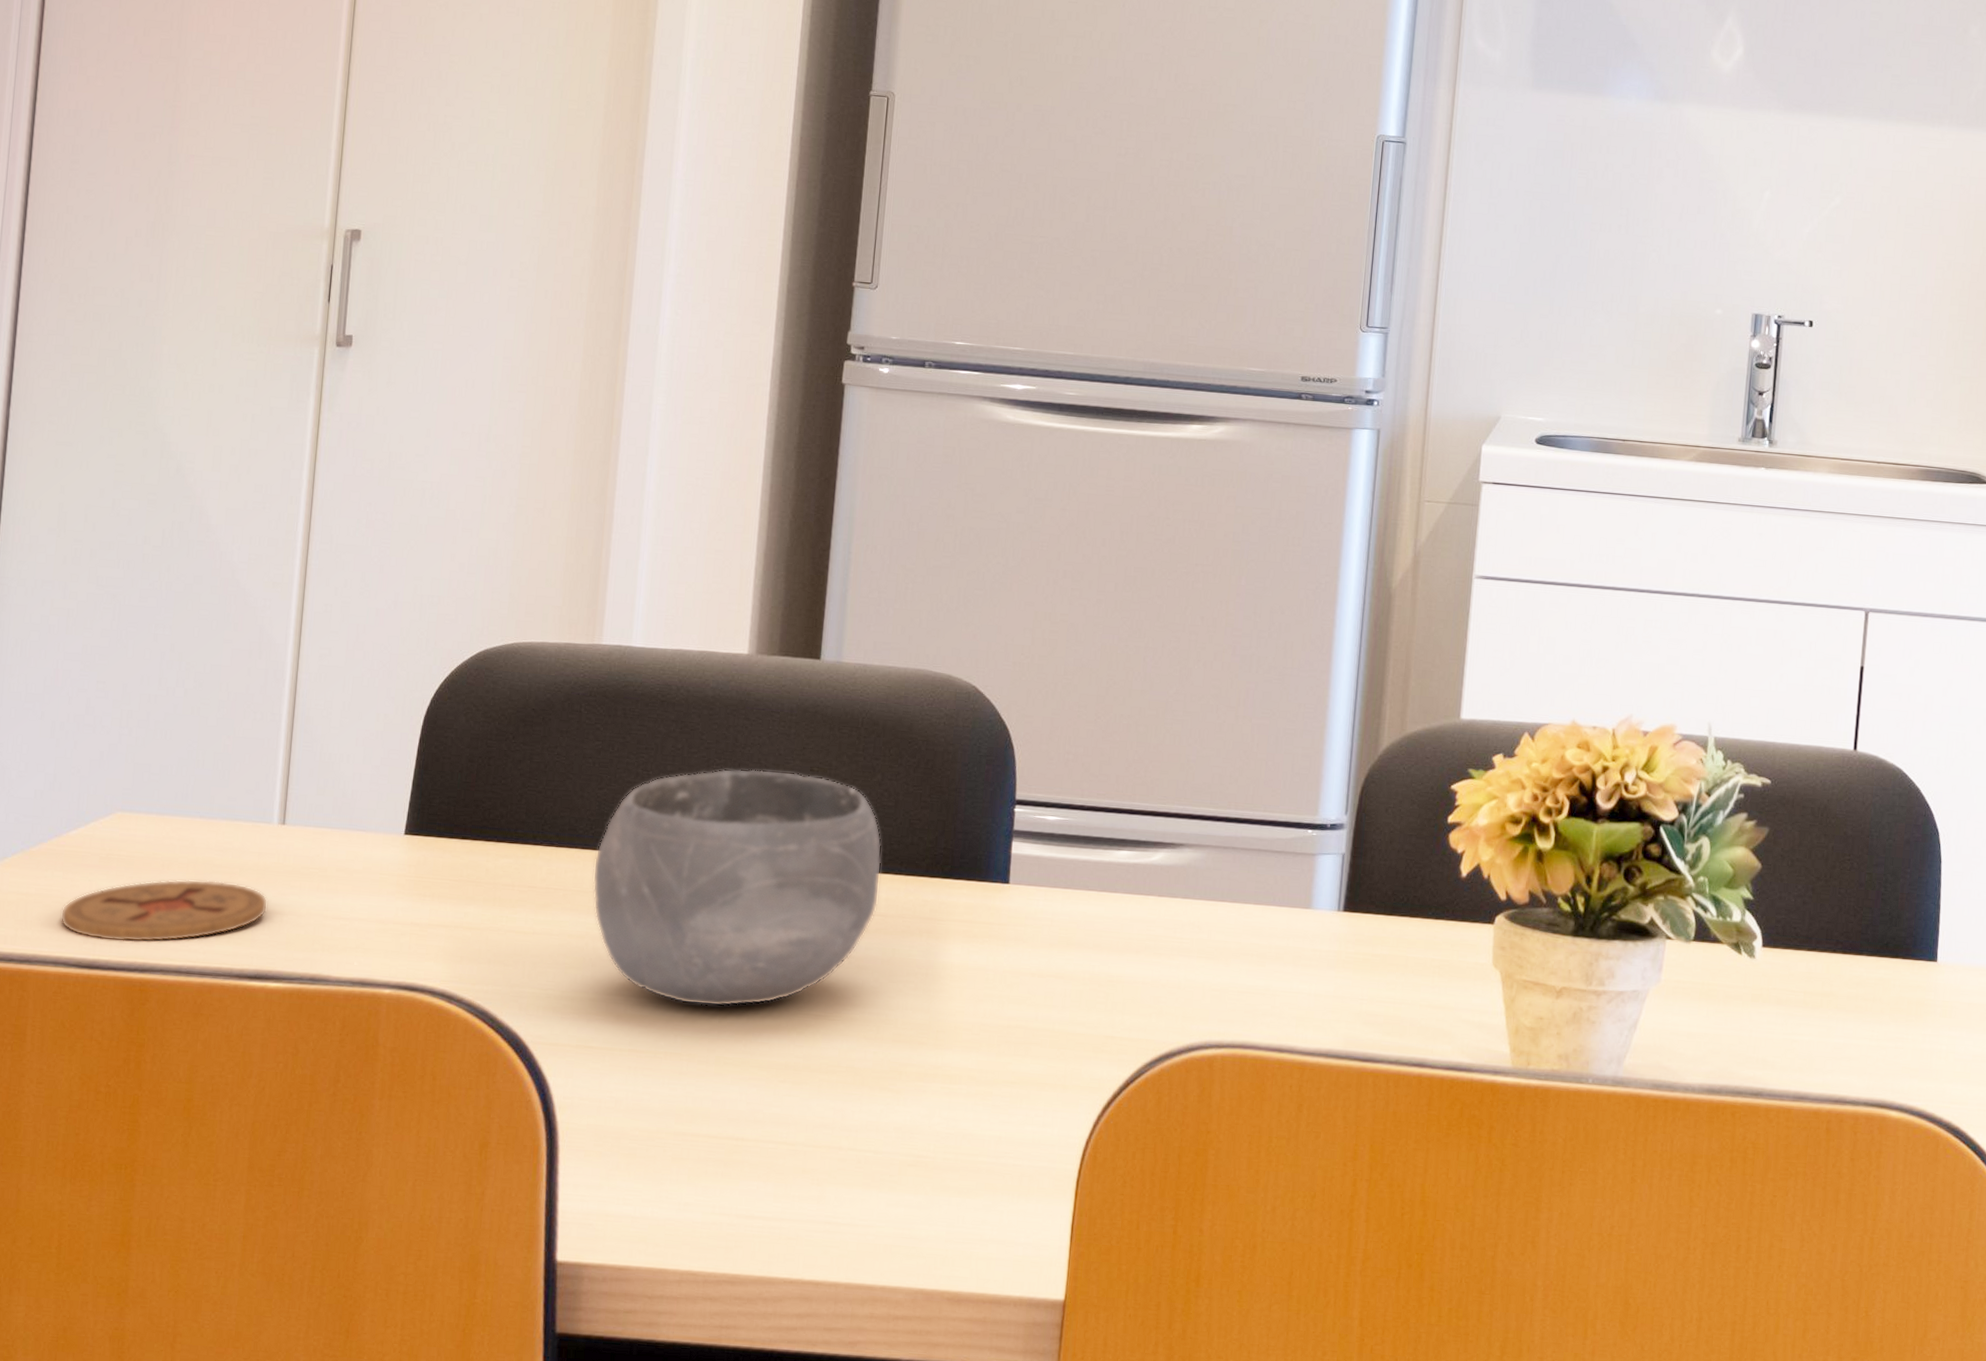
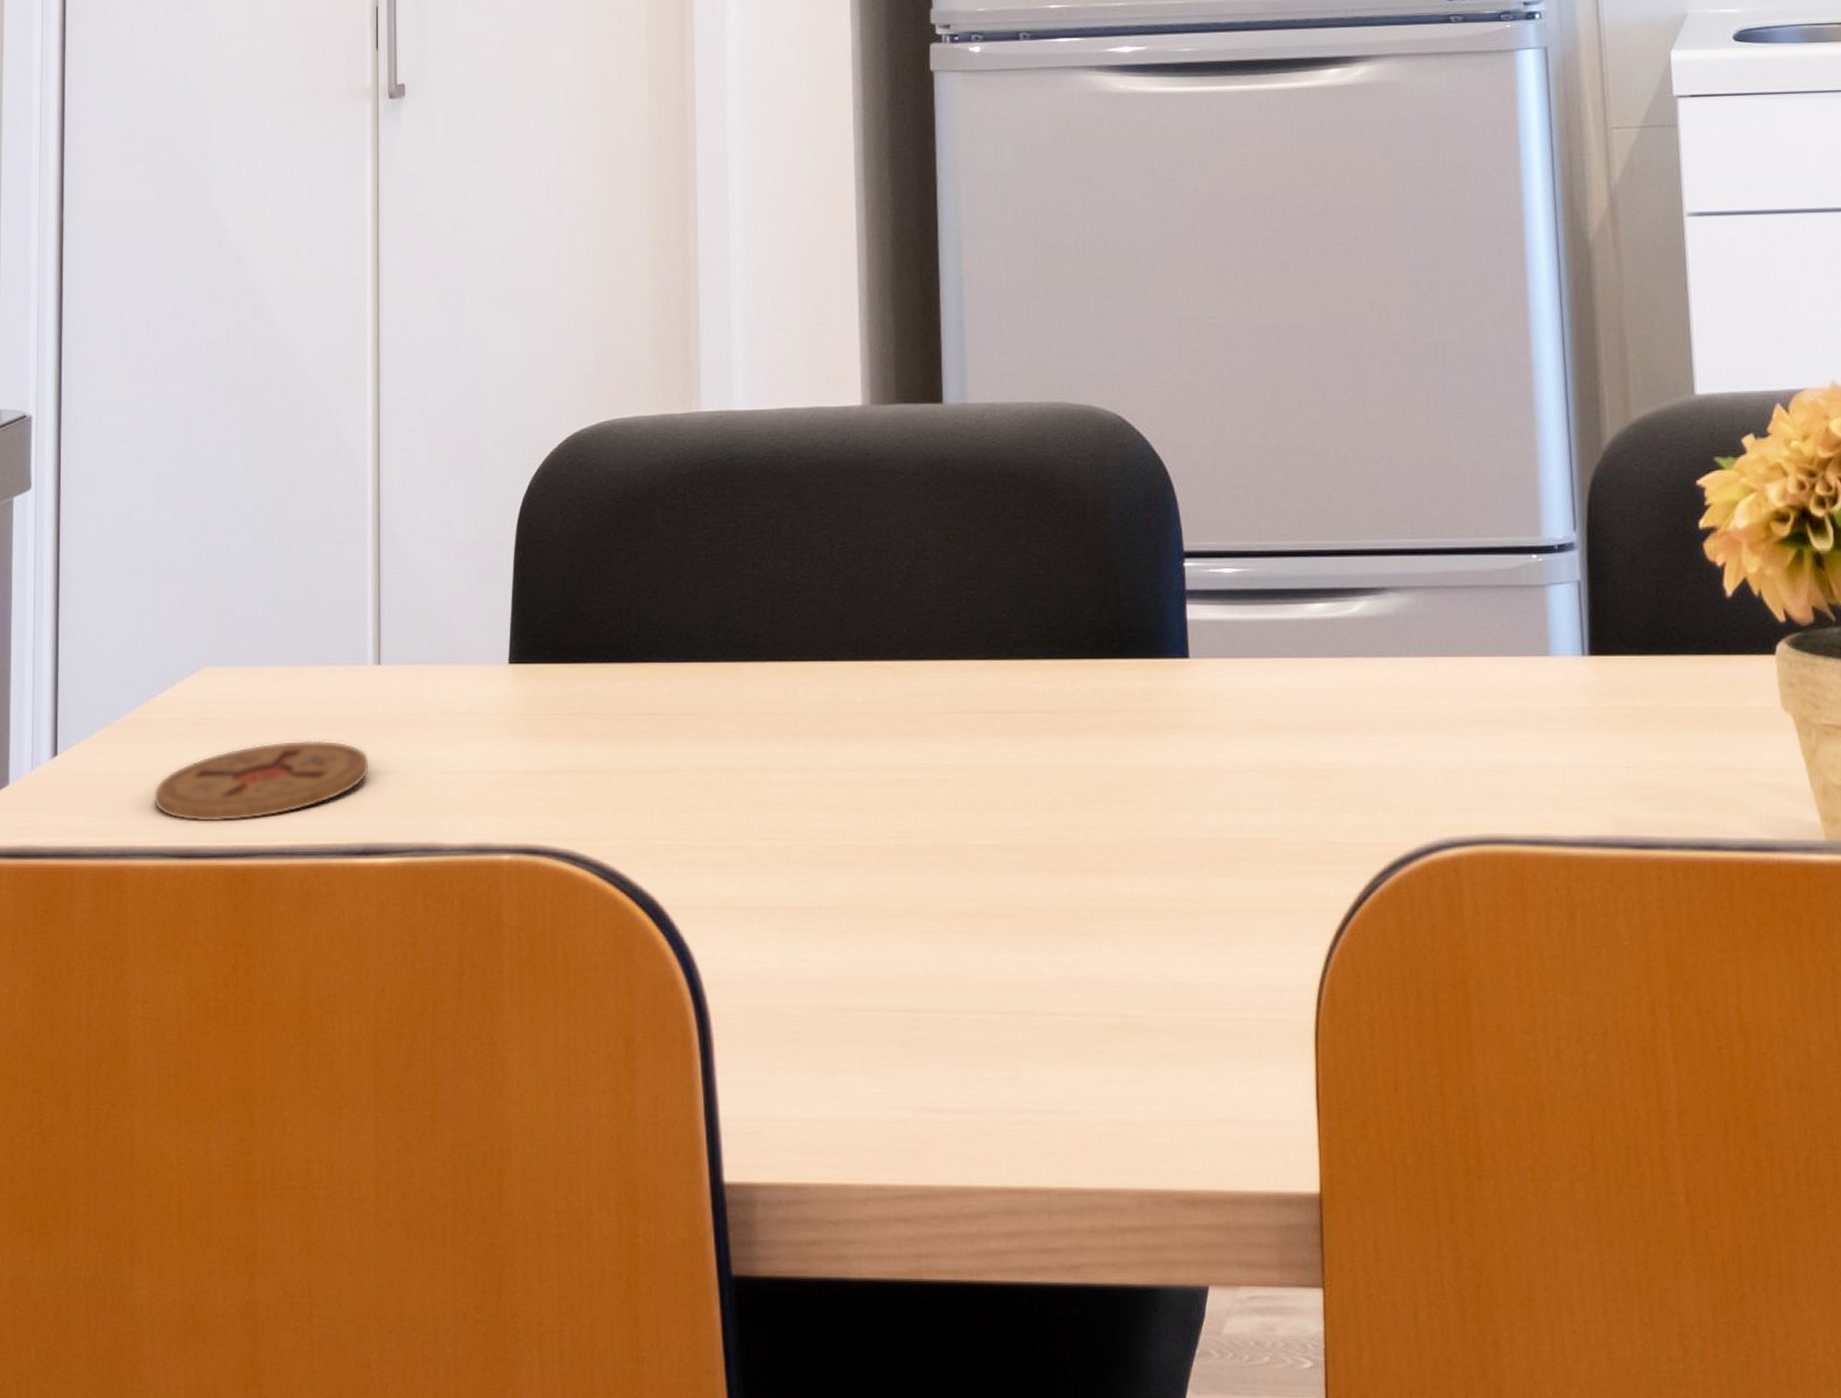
ceramic bowl: present [592,768,882,1007] -> none [717,543,1041,844]

